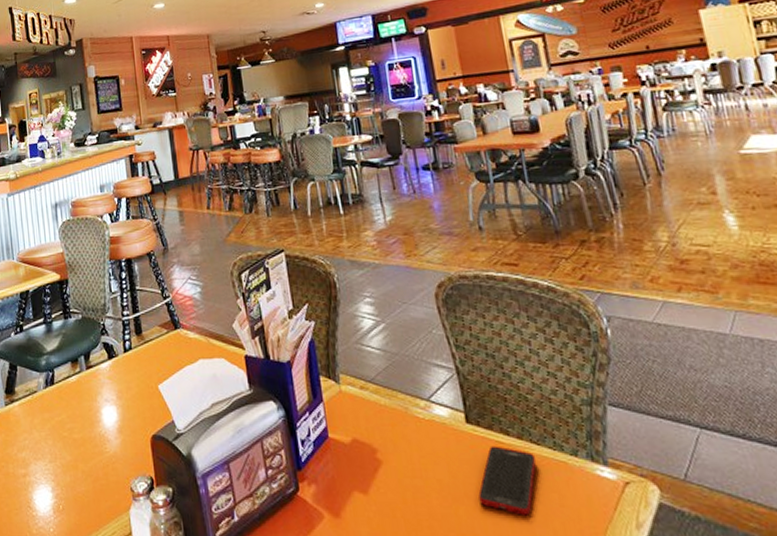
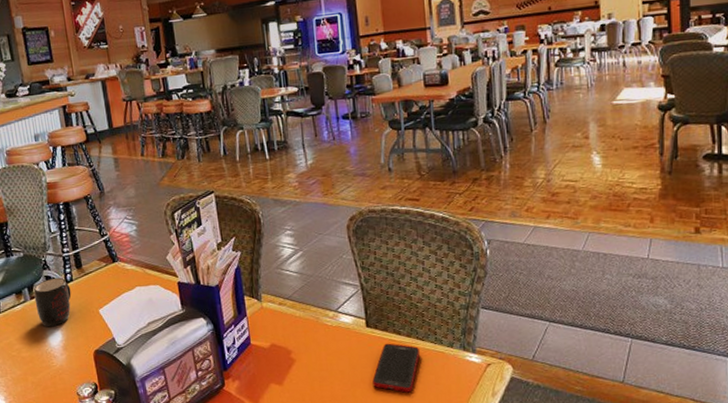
mug: none [90,344,130,404] -> present [33,277,72,327]

